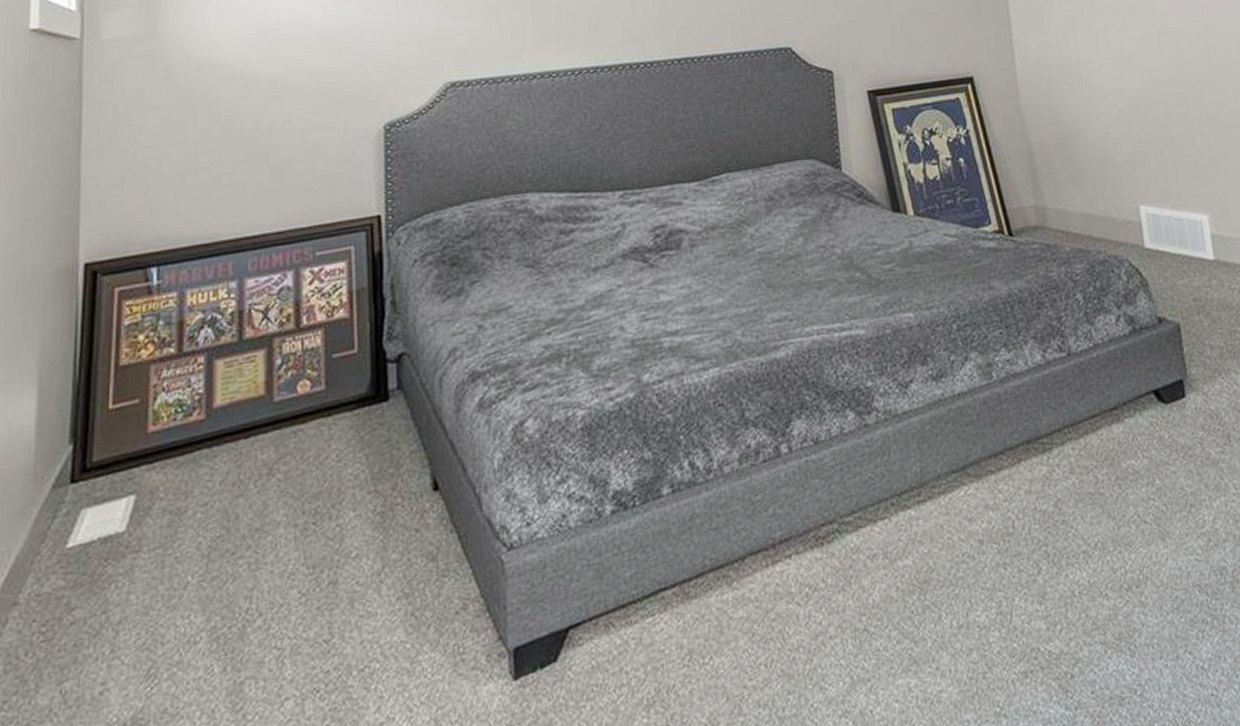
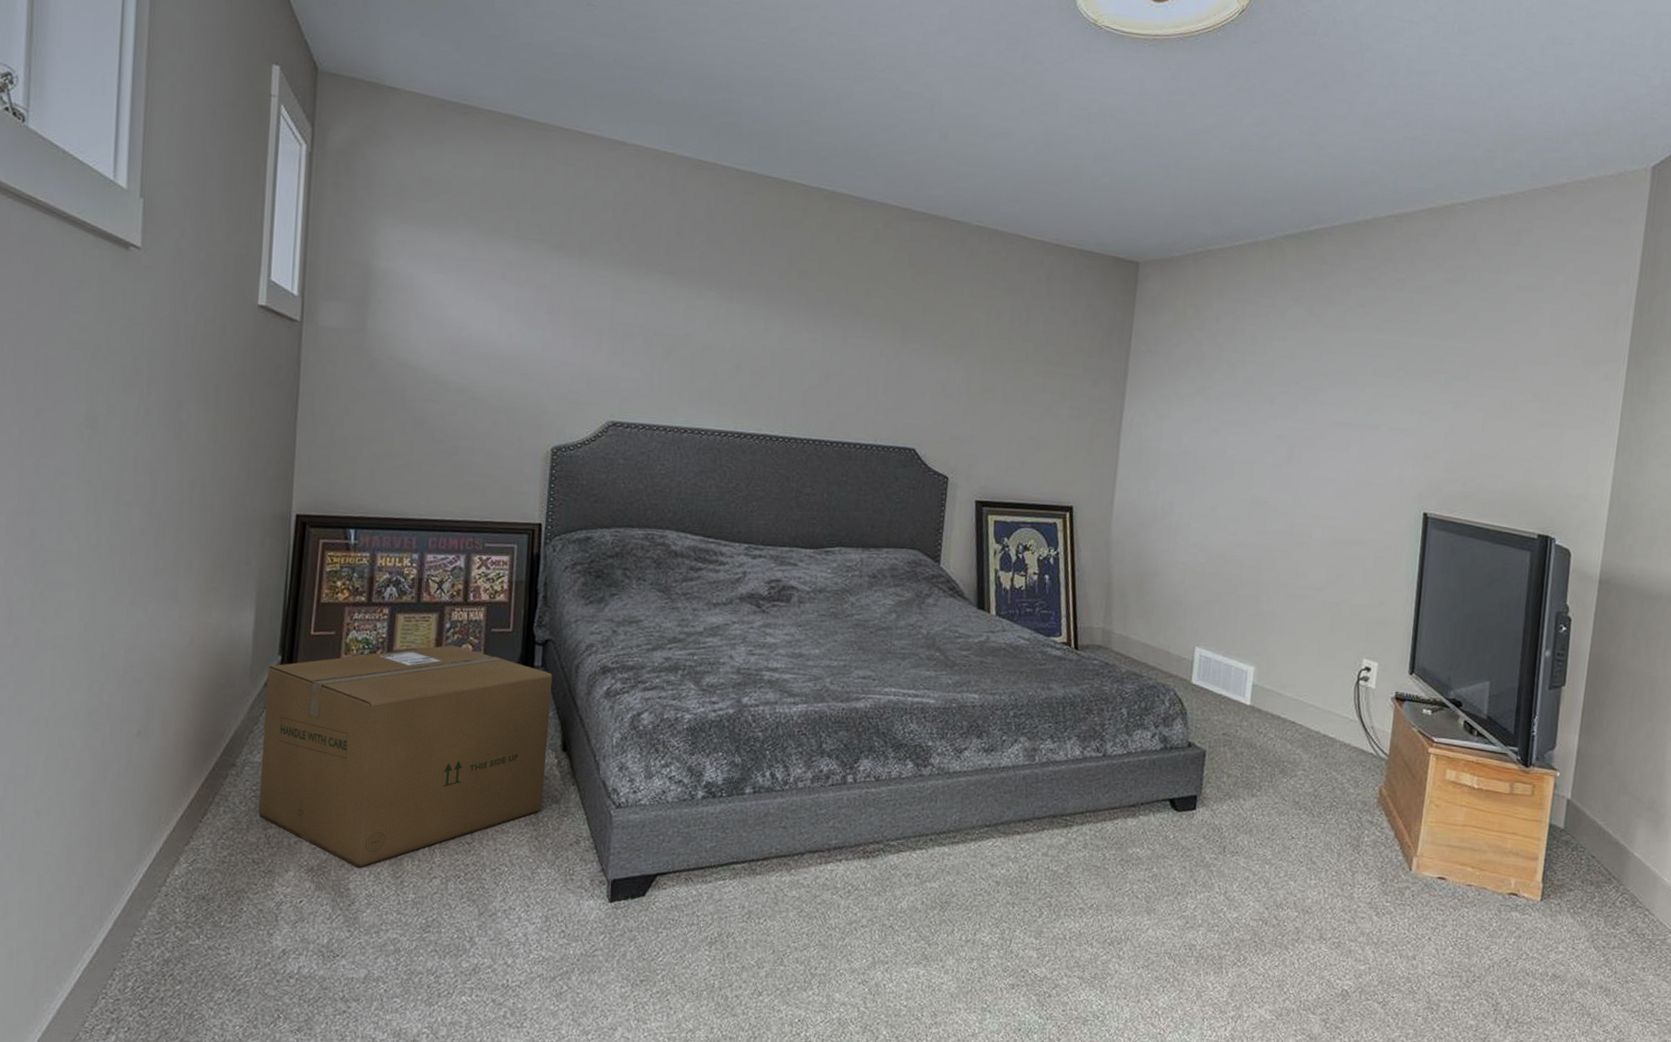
box: none [50,384,415,710] -> present [258,644,553,868]

